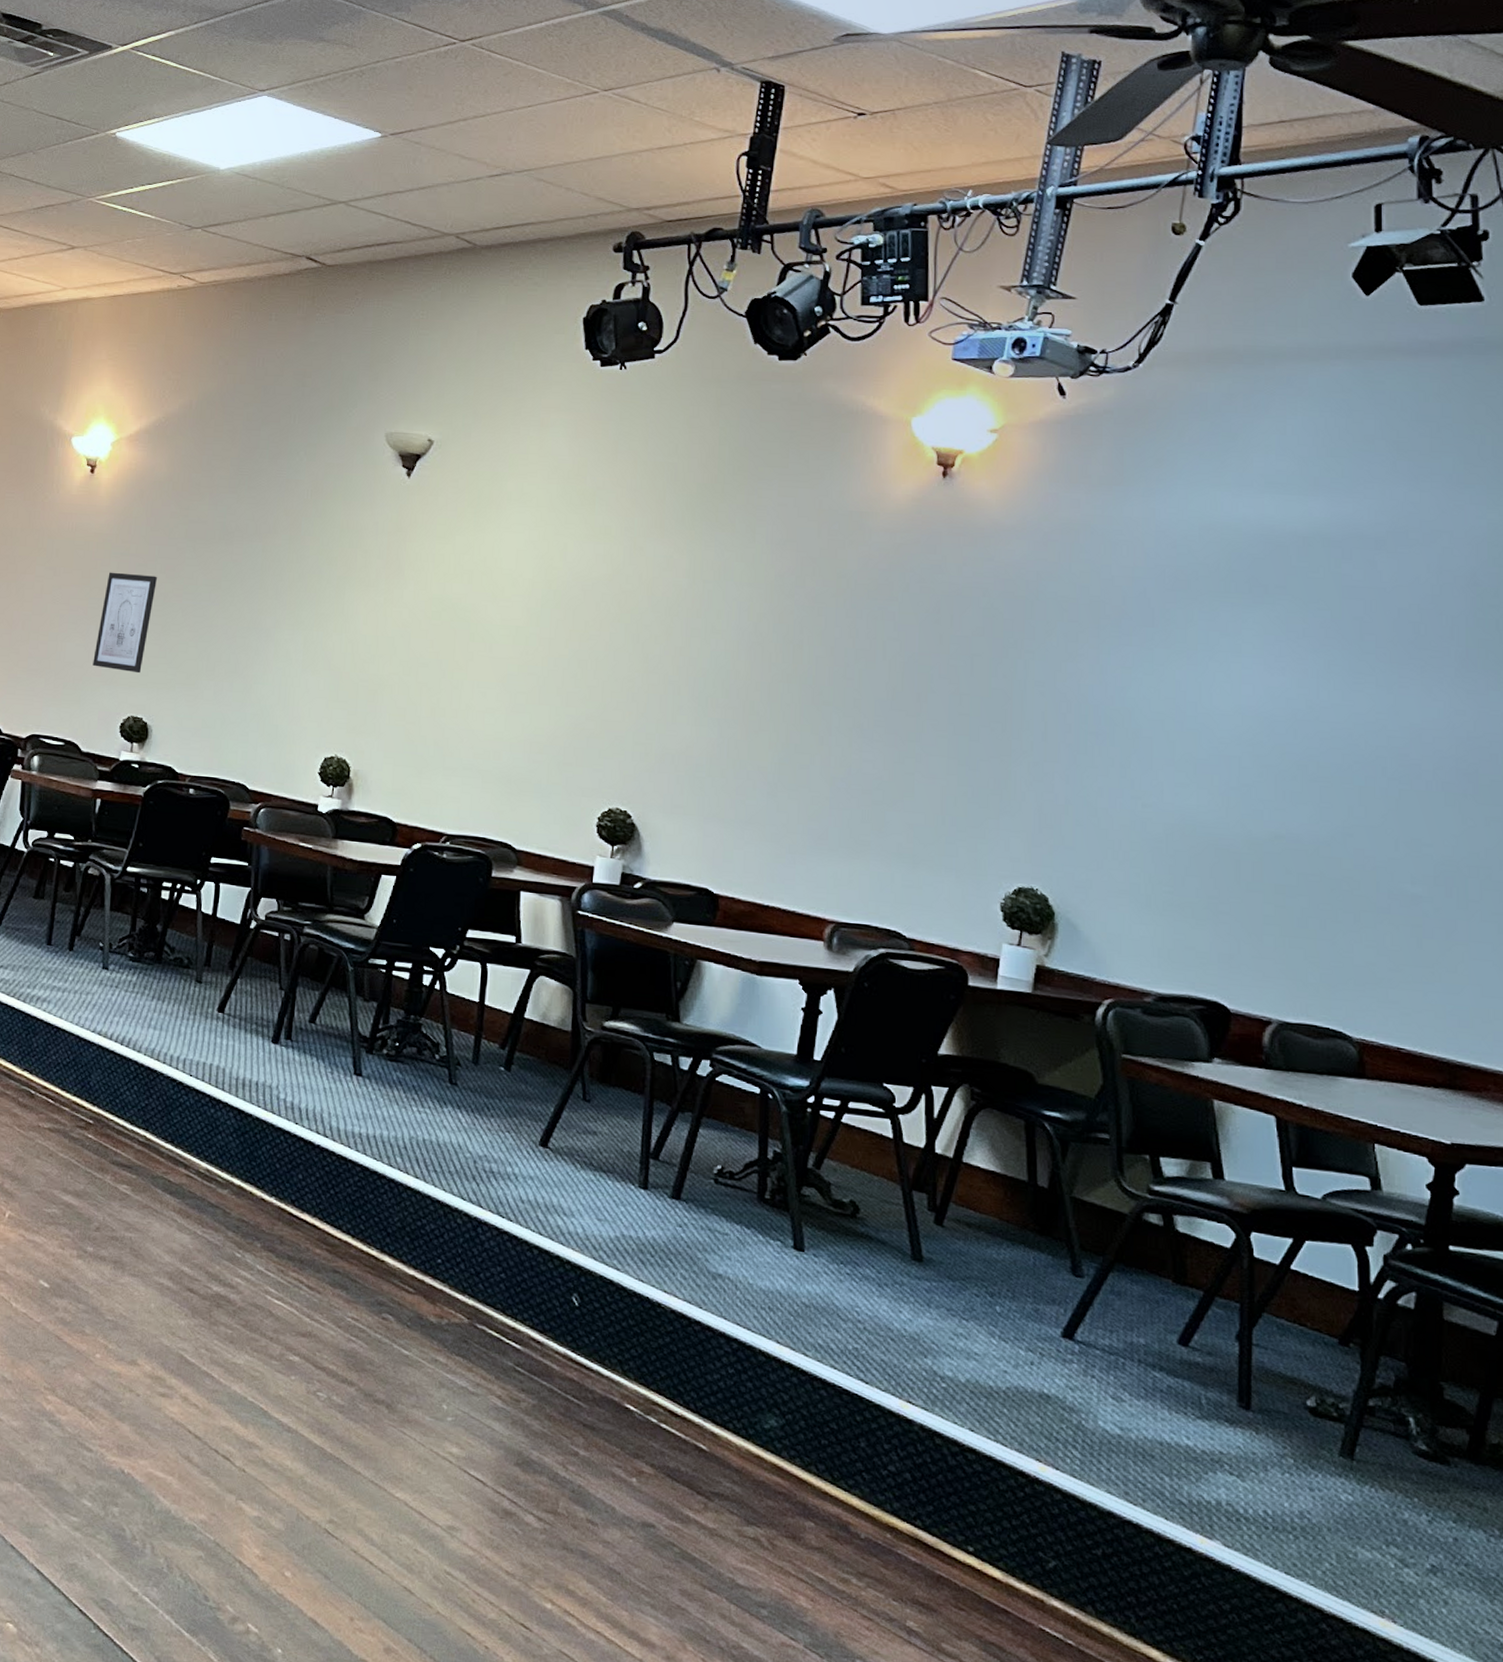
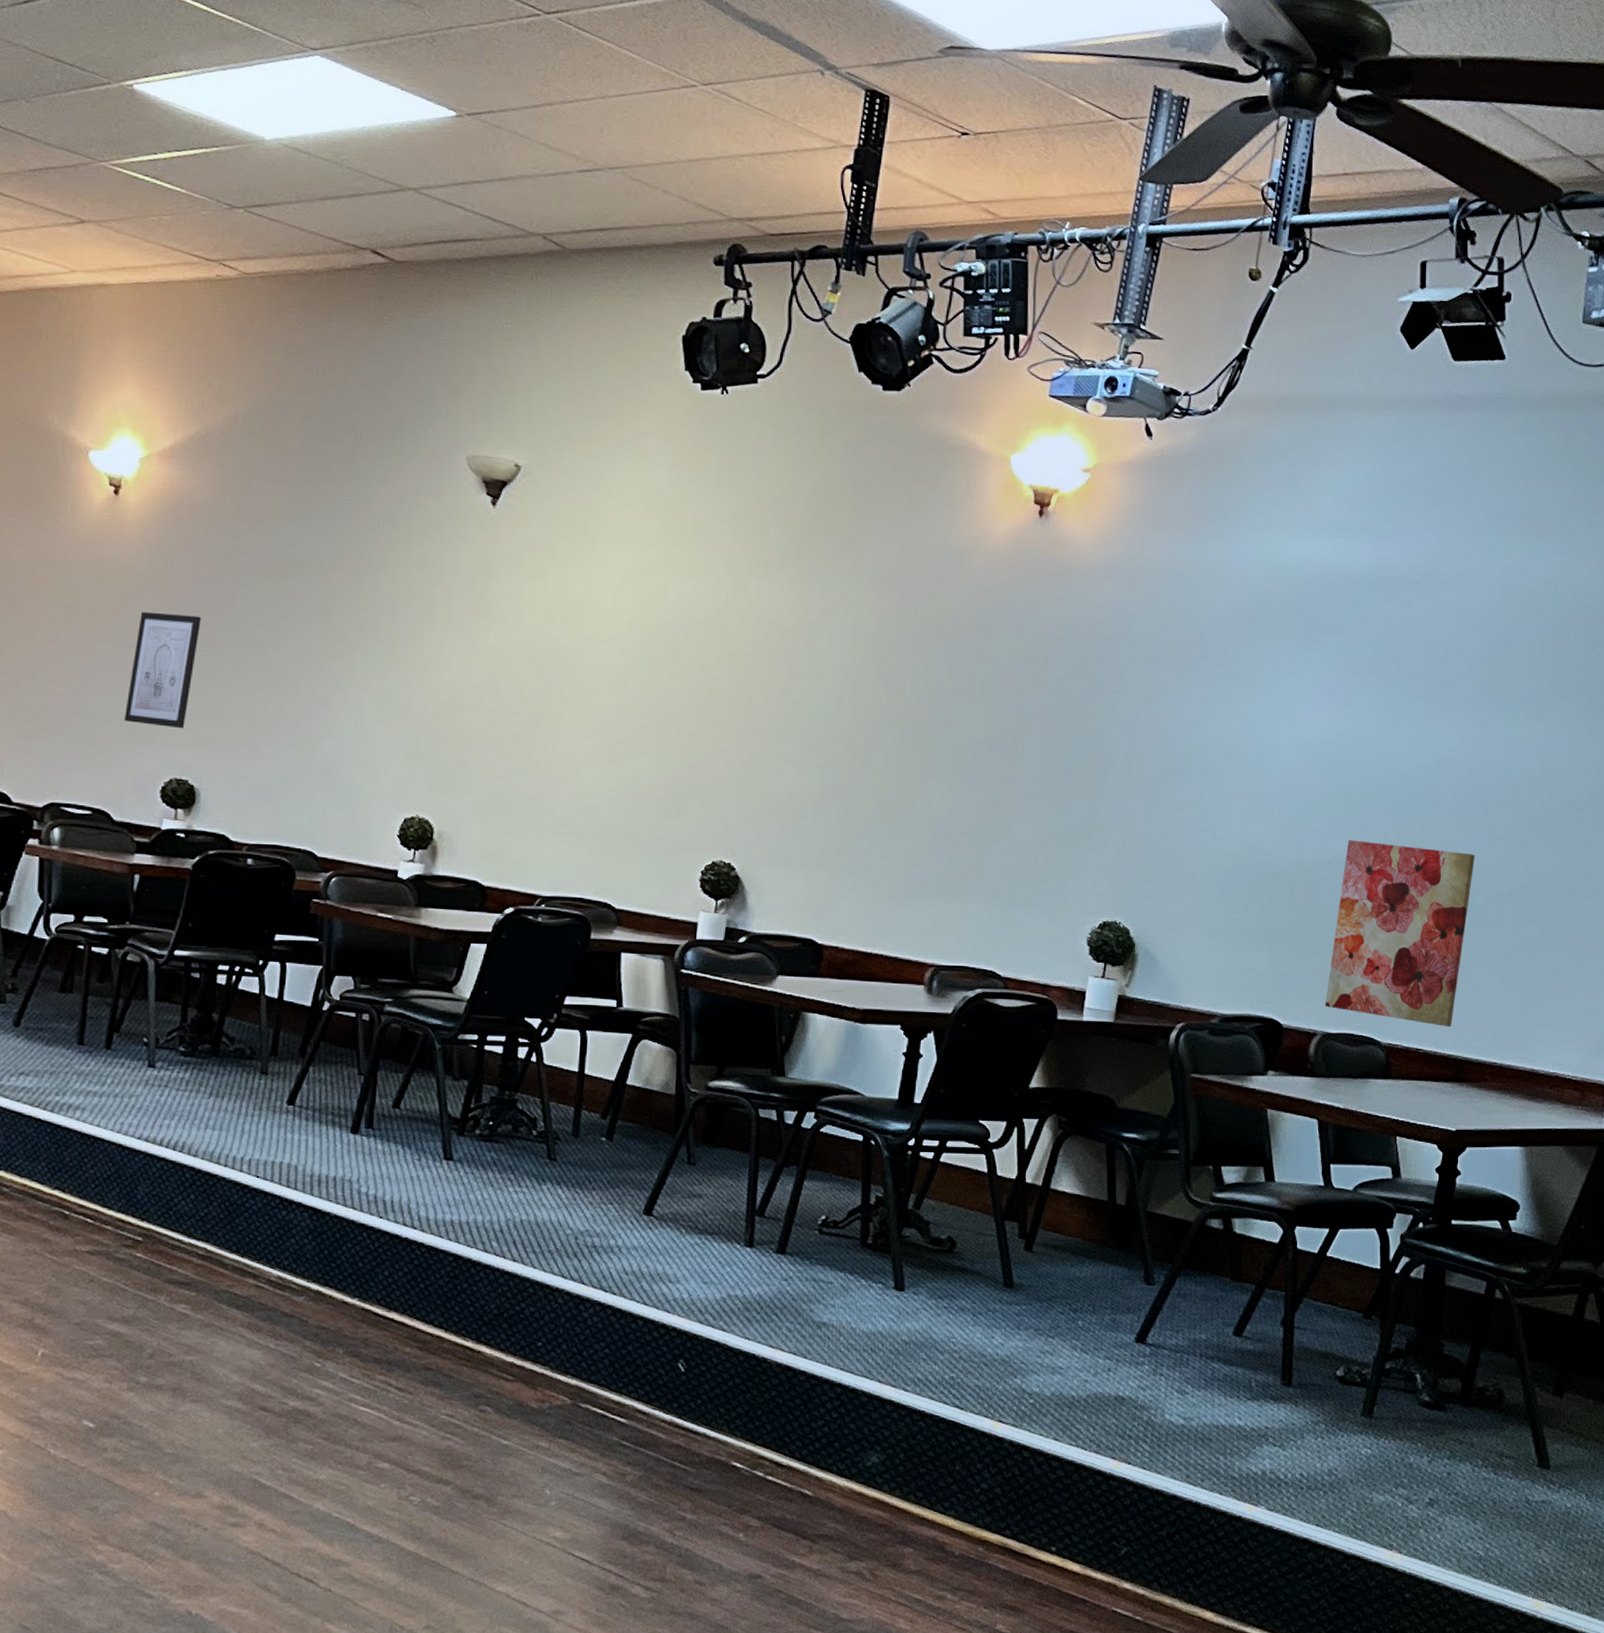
wall art: none [1281,814,1465,1026] -> present [1325,840,1475,1027]

